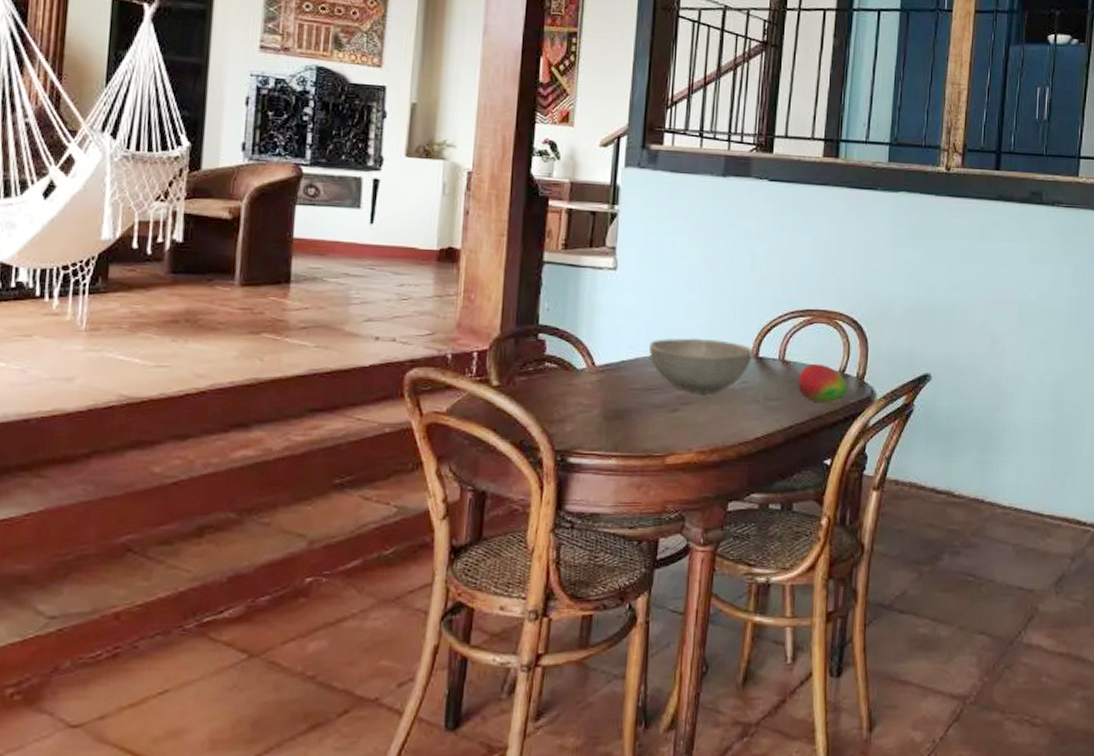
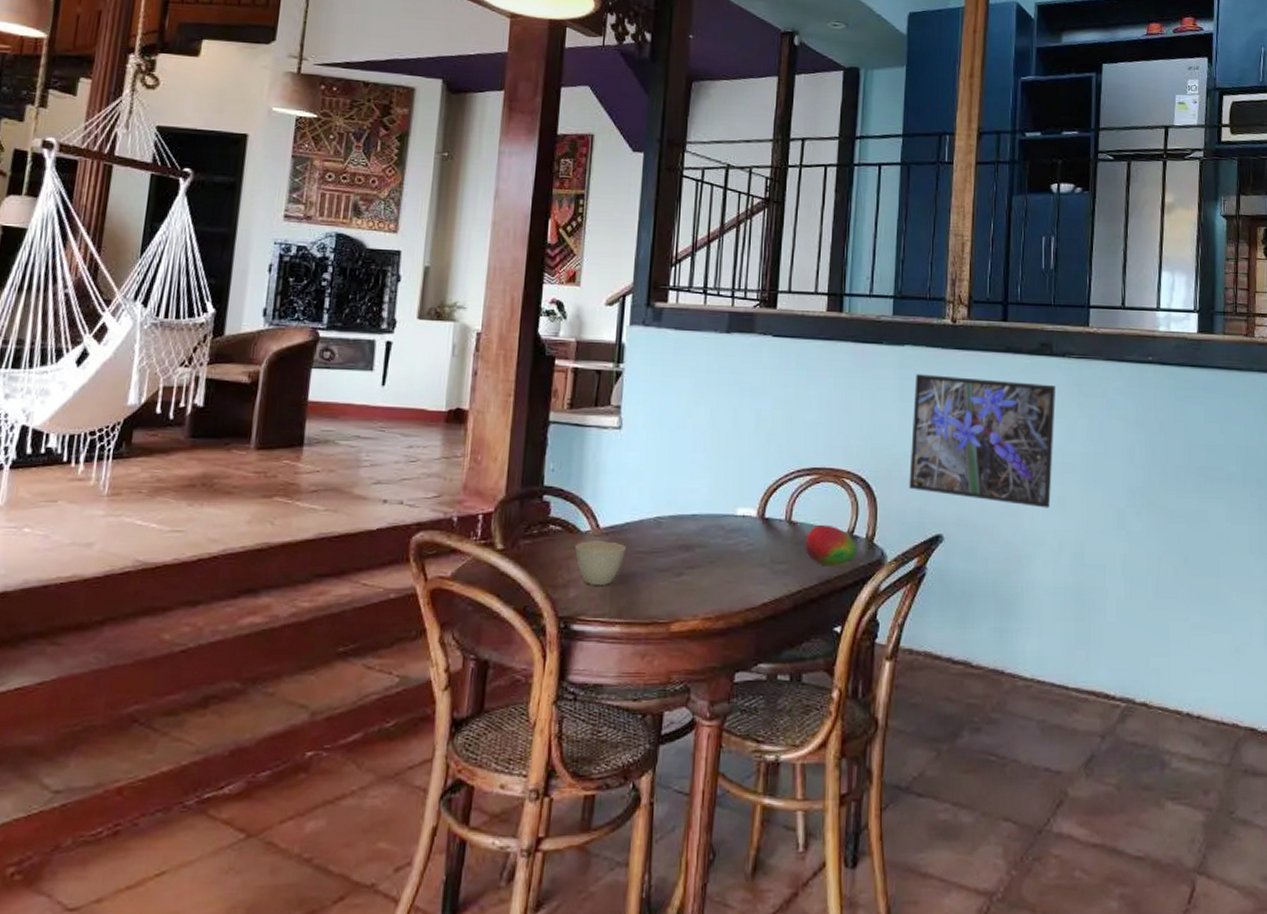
cup: none [571,378,621,420] -> present [575,541,626,585]
bowl: present [649,338,753,395] -> none [654,498,759,558]
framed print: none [900,220,1044,350] -> present [909,374,1055,508]

